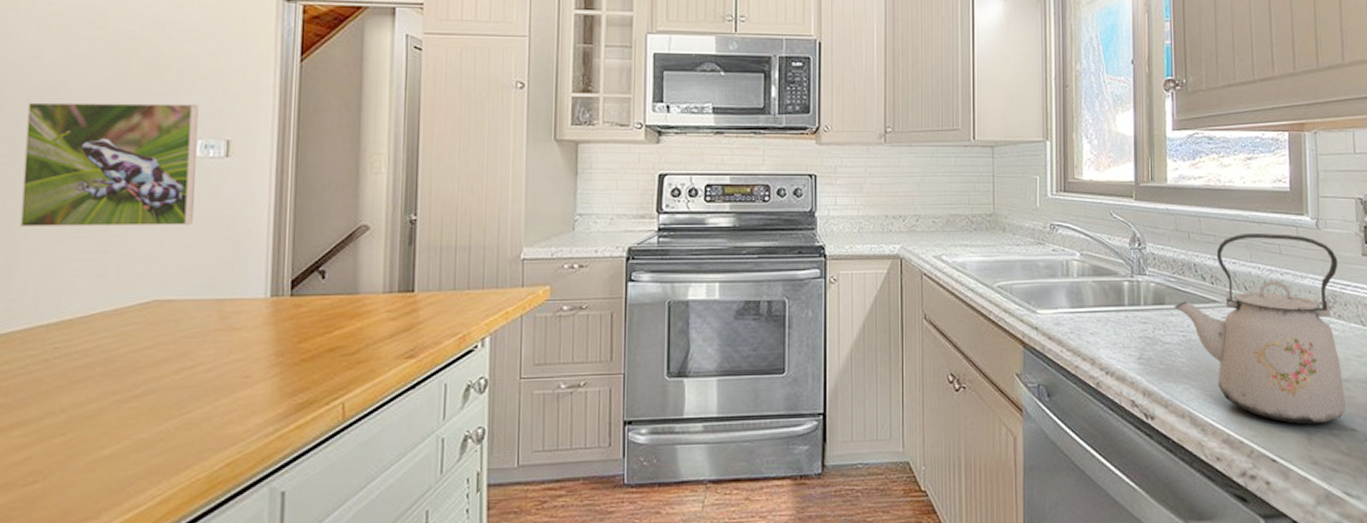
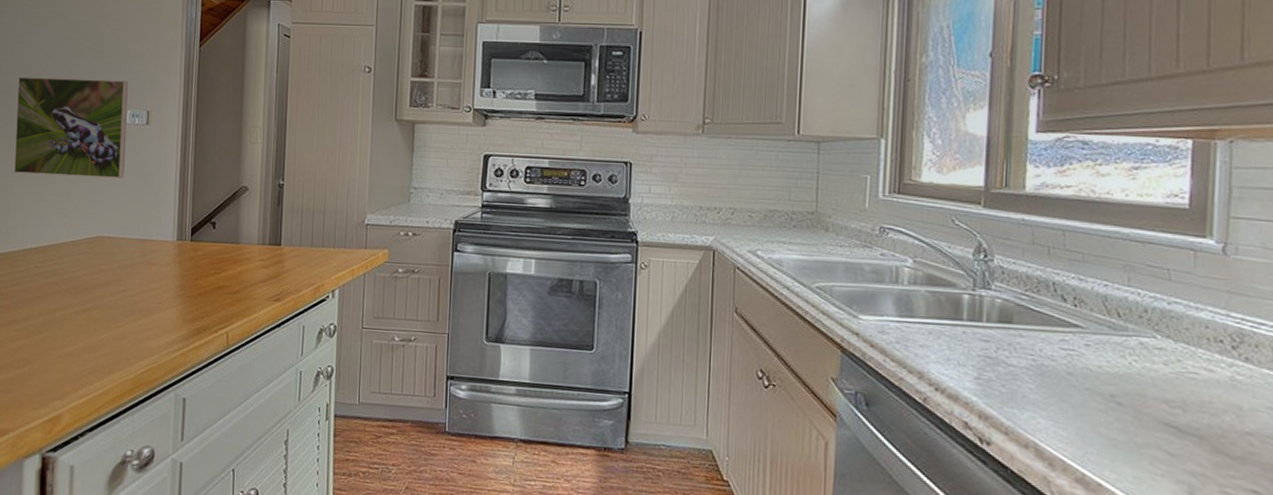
kettle: present [1174,233,1346,425] -> none [1024,253,1250,480]

